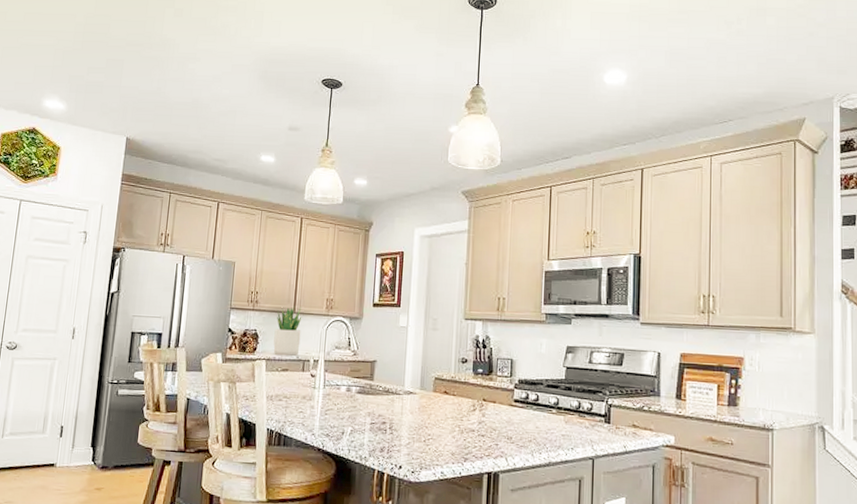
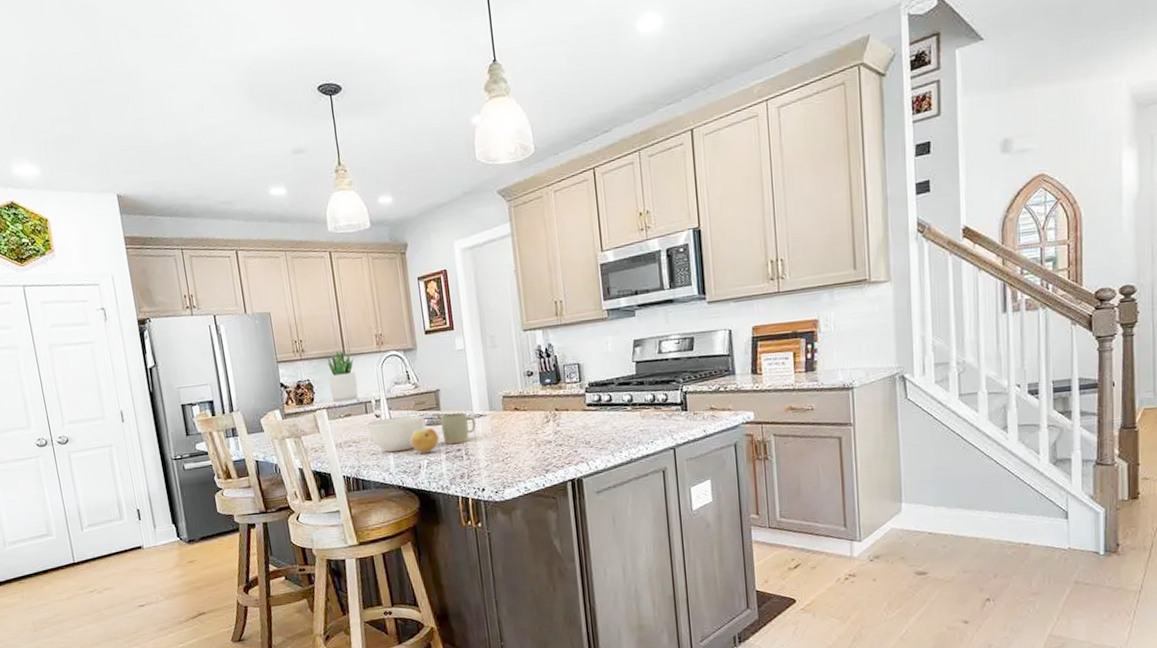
bowl: none [301,379,357,415] -> present [367,415,426,453]
fruit: none [339,395,367,420] -> present [411,428,439,453]
mug: none [370,385,405,417] -> present [440,412,476,444]

